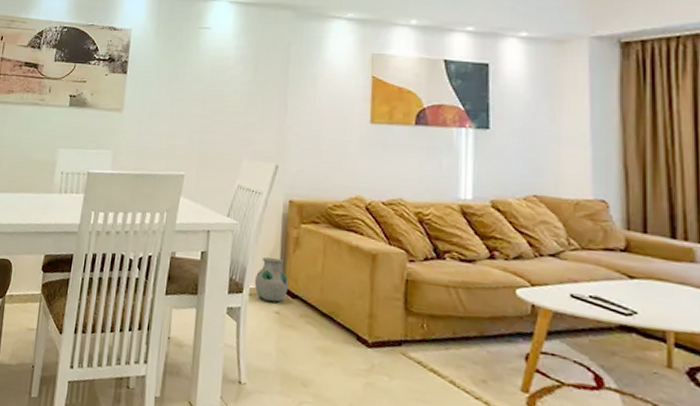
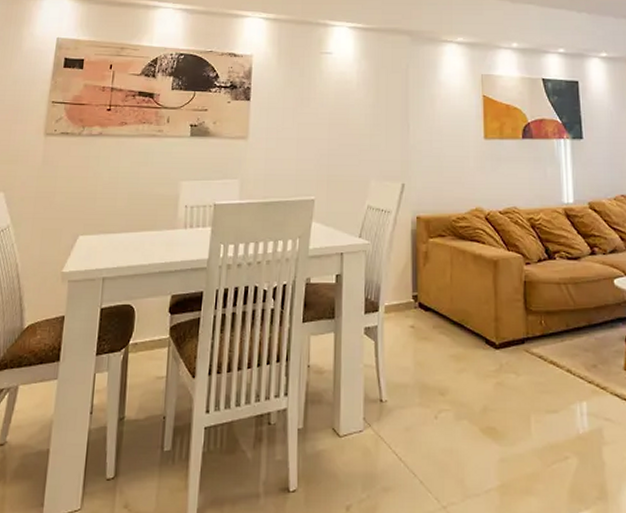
vase: present [254,257,288,302] -> none [389,273,420,317]

